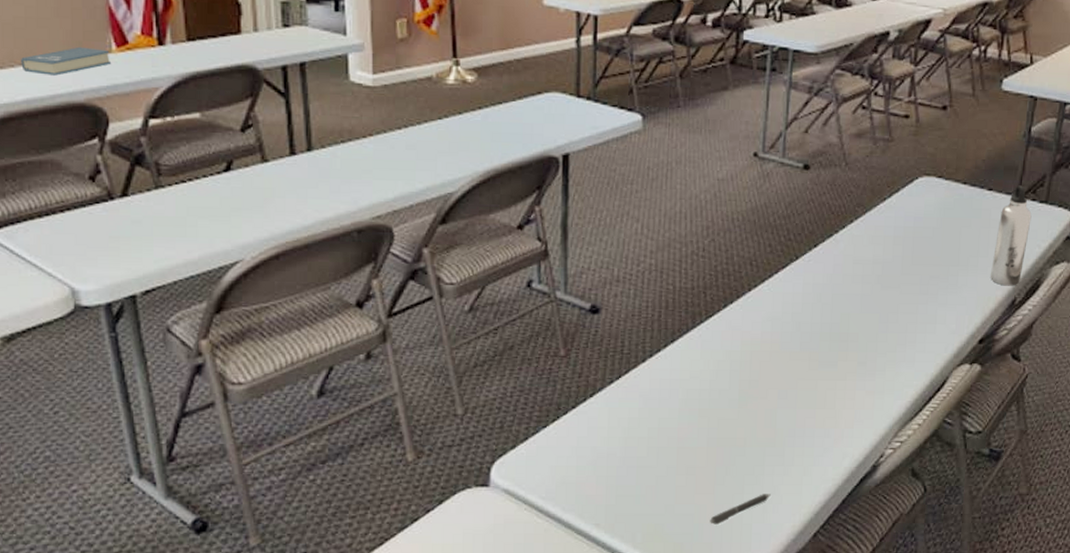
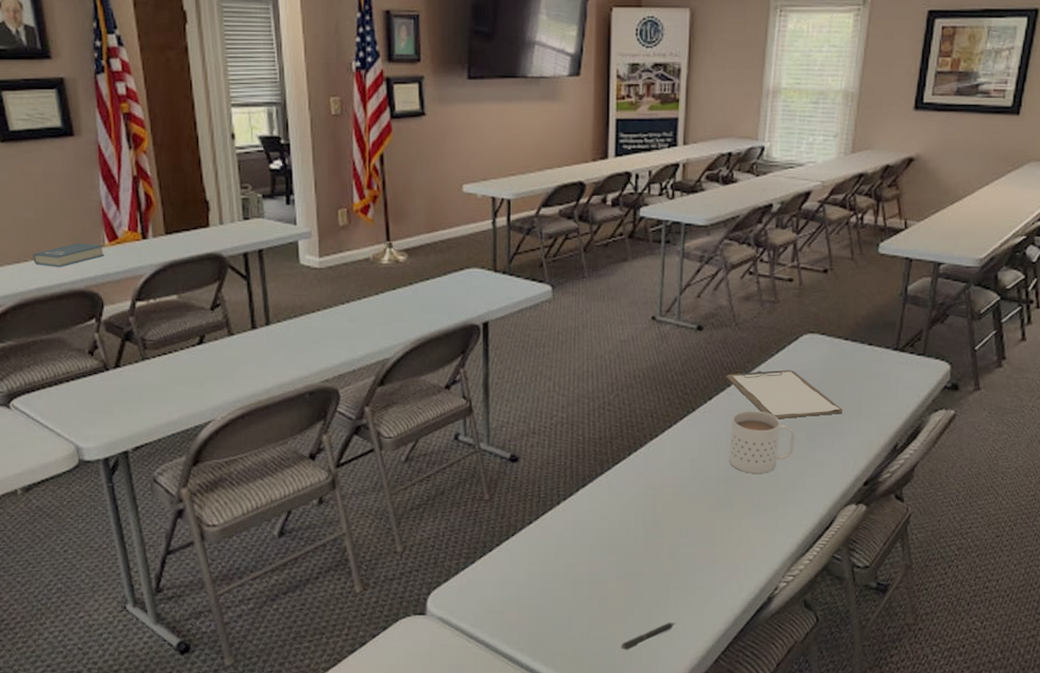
clipboard: none [834,215,958,269] -> present [726,369,842,418]
mug: none [834,259,907,329] -> present [729,410,796,474]
water bottle: present [991,185,1032,286] -> none [873,340,910,433]

